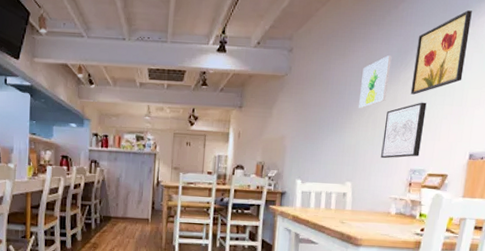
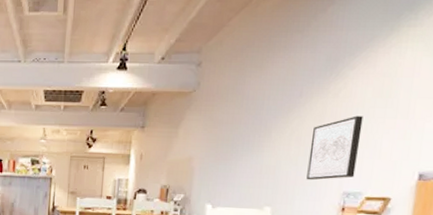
wall art: present [359,55,392,108] -> none [279,65,320,125]
wall art: present [410,10,472,95] -> none [342,9,420,108]

